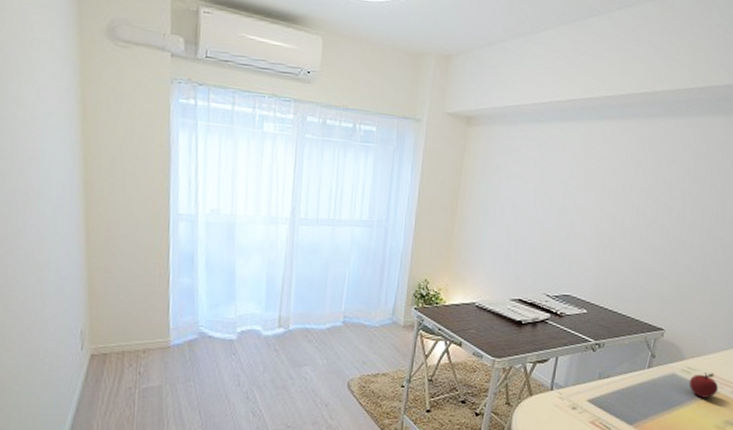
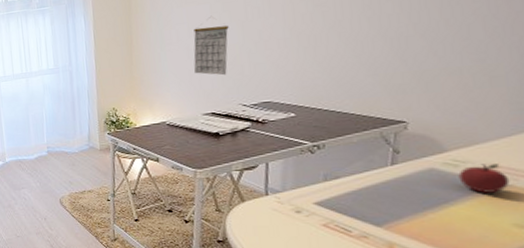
calendar: none [511,197,548,262] -> present [193,17,229,76]

